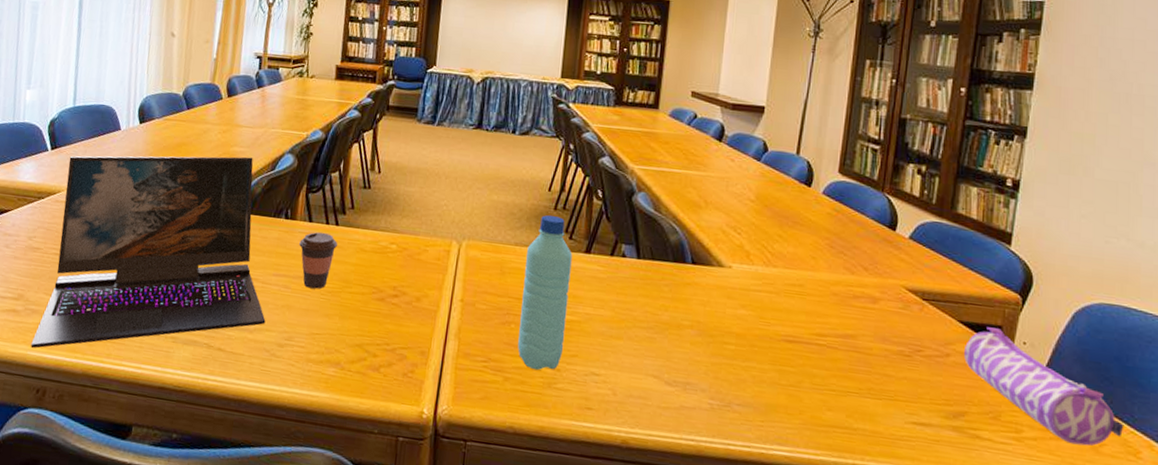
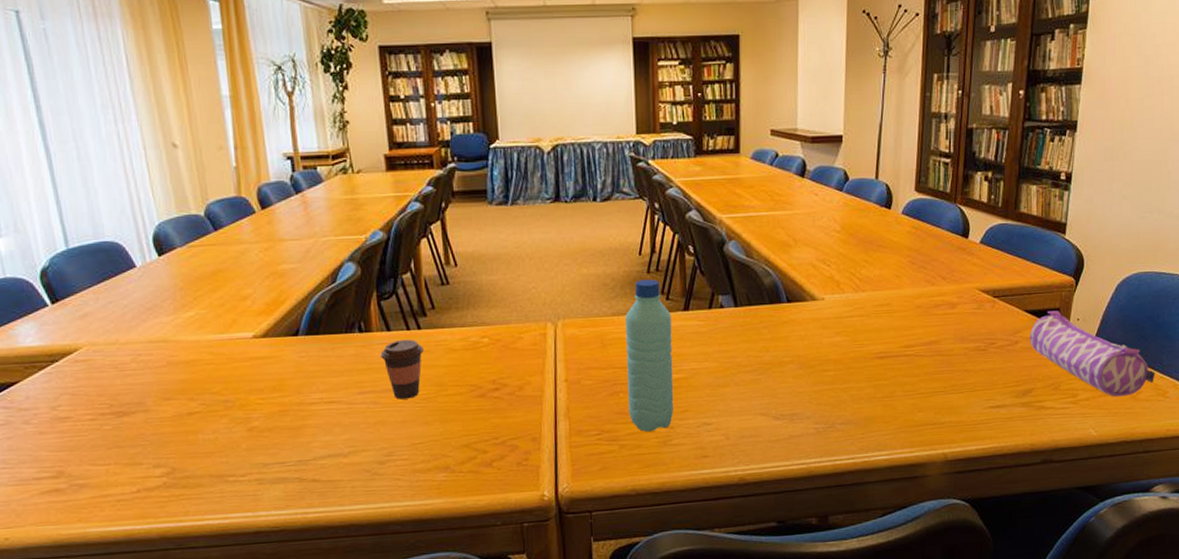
laptop: present [30,156,266,349] -> none [78,273,360,524]

